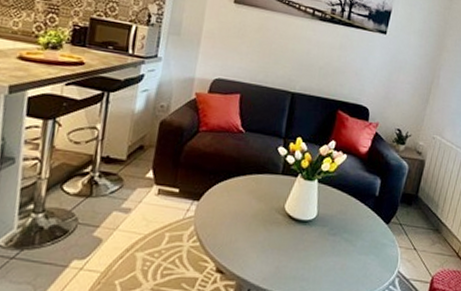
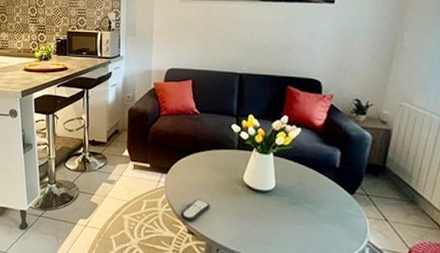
remote control: none [209,231,246,259] -> present [180,199,210,222]

